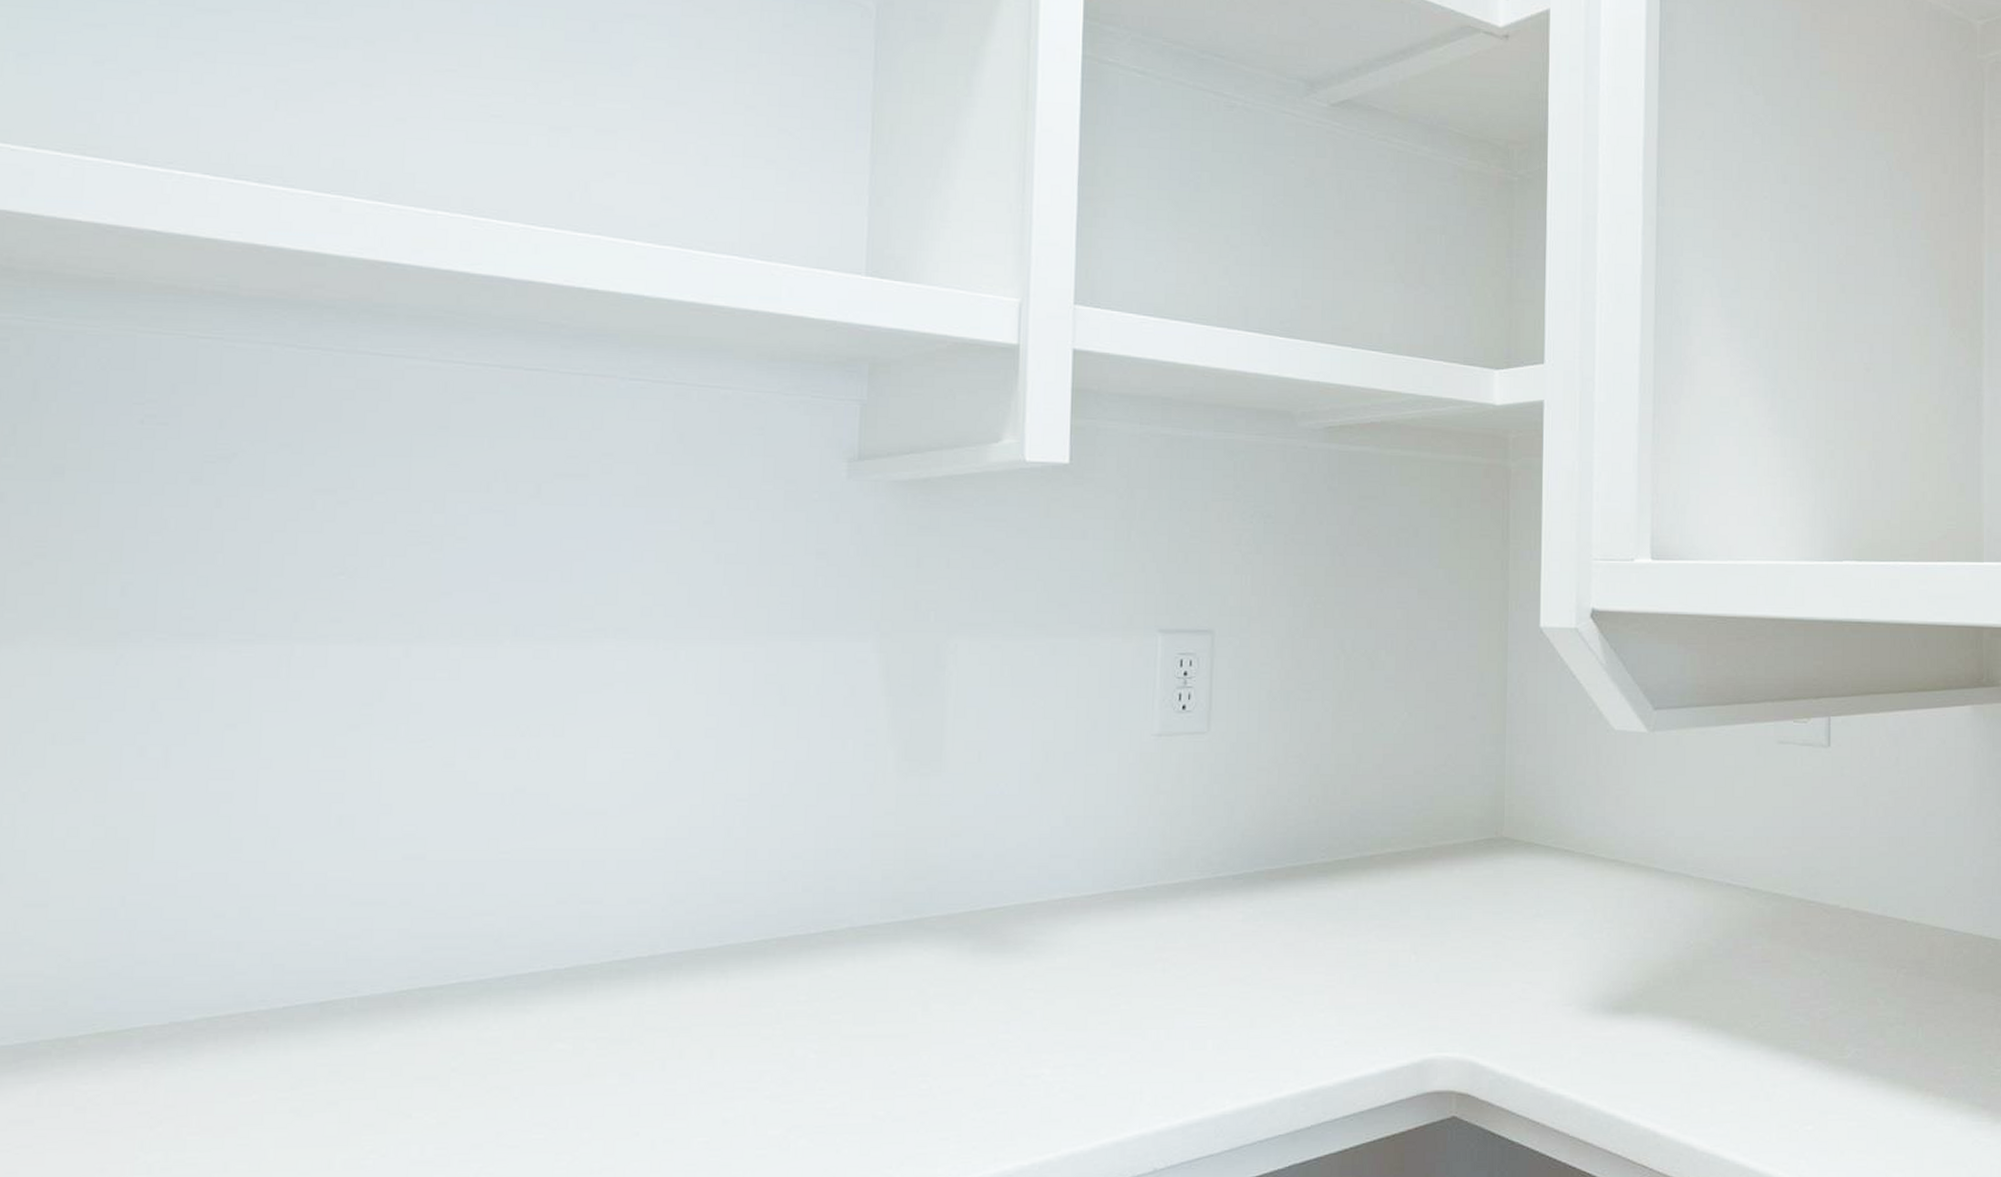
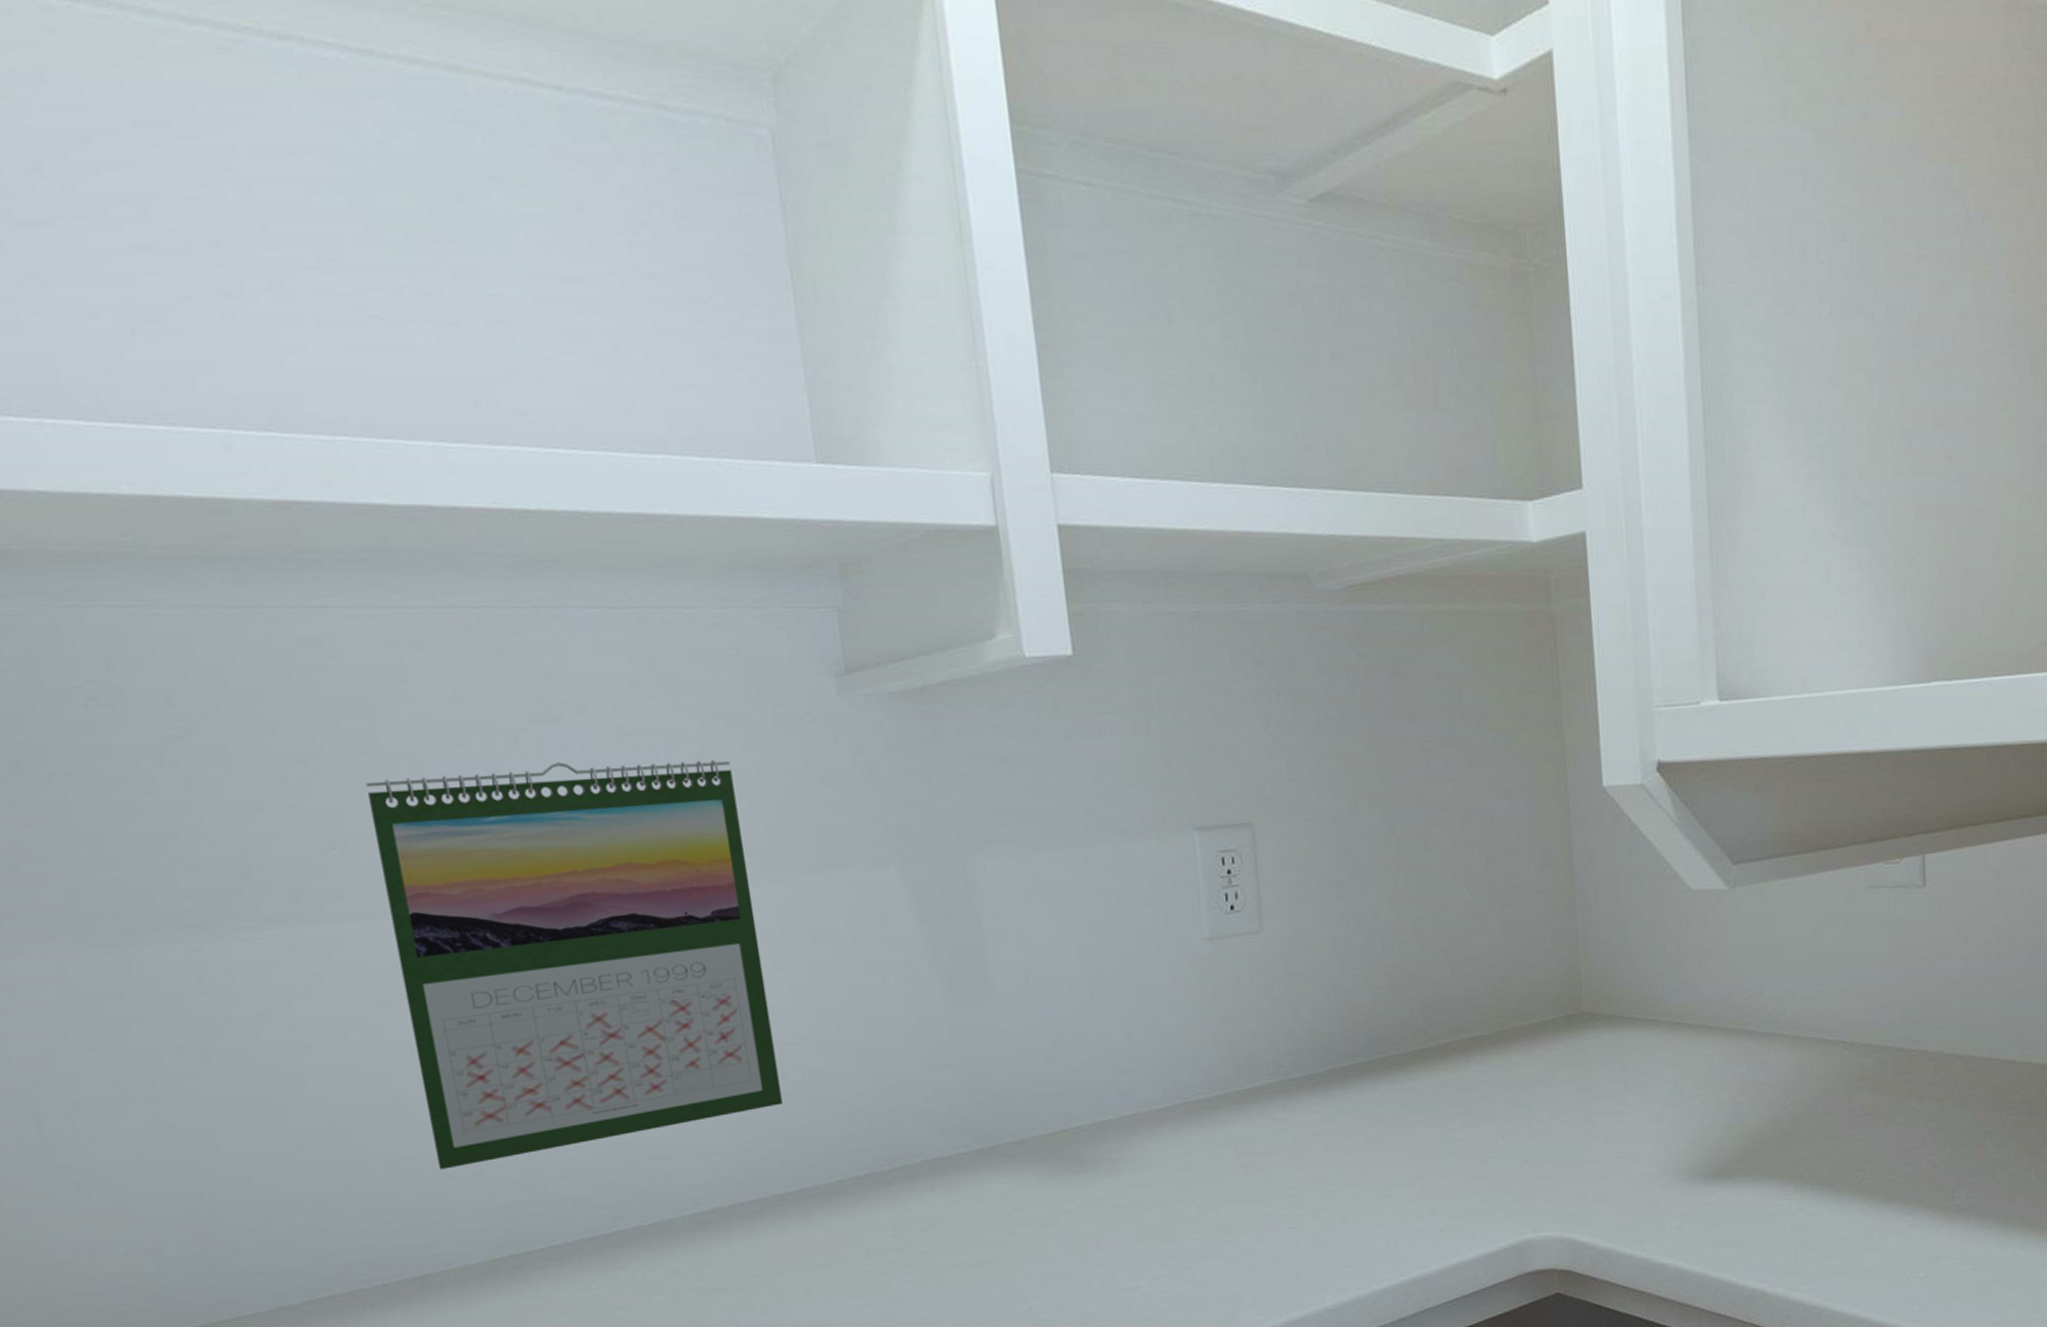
calendar: none [369,514,736,894] -> present [365,760,783,1170]

